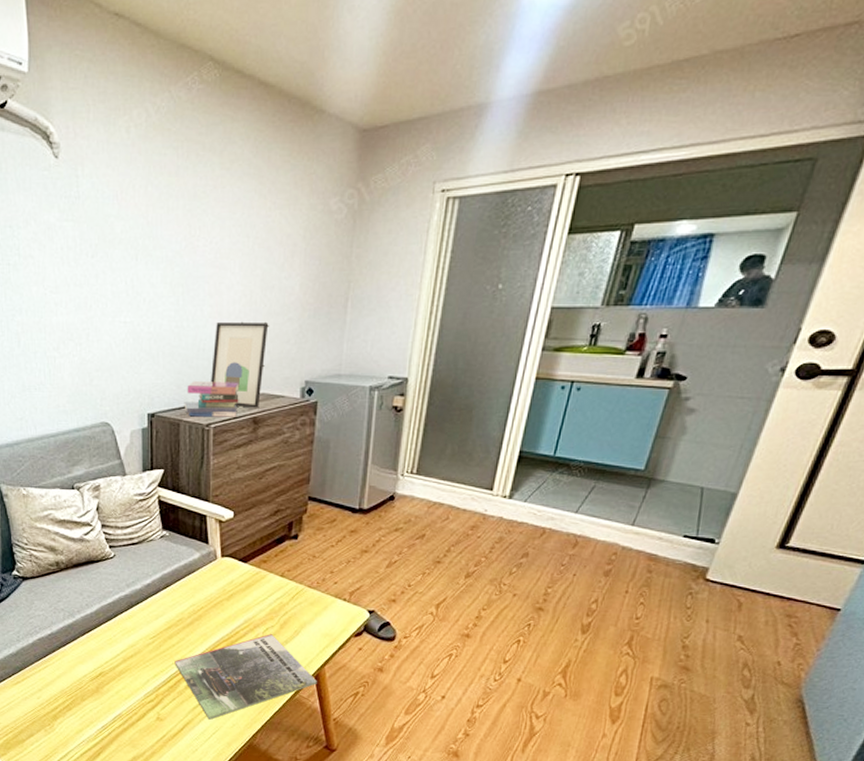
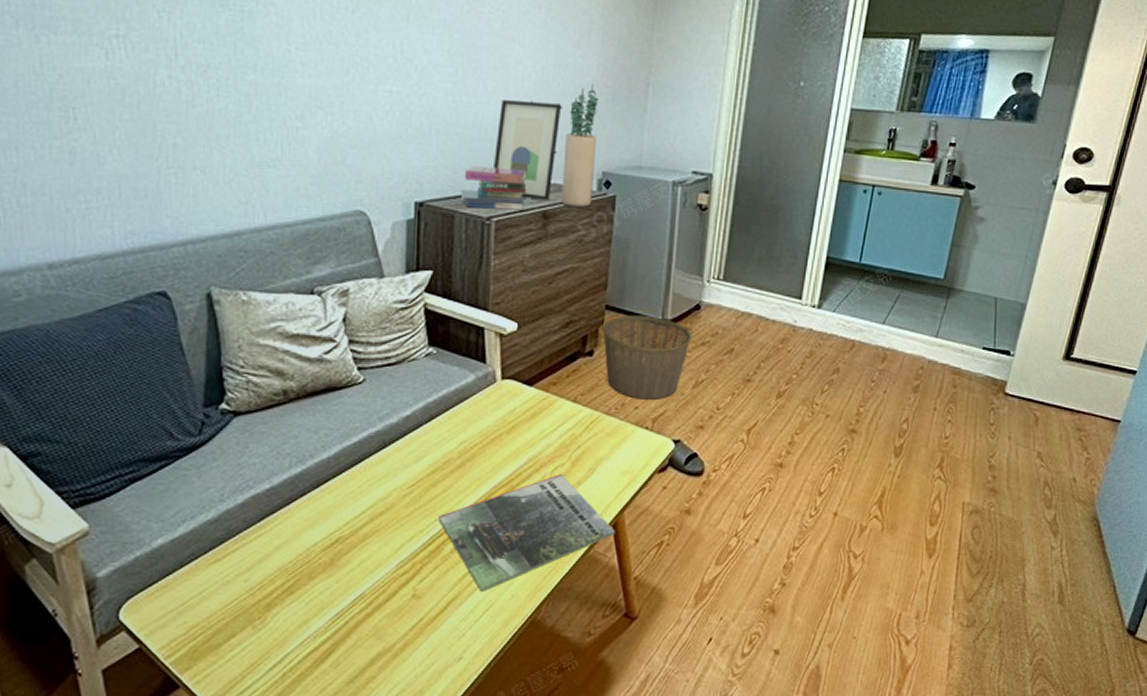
vase: none [269,302,302,414] -> present [561,84,599,208]
basket: none [305,505,387,576] -> present [602,315,692,400]

